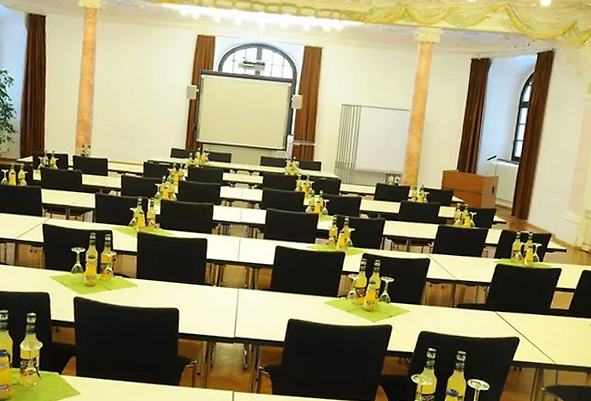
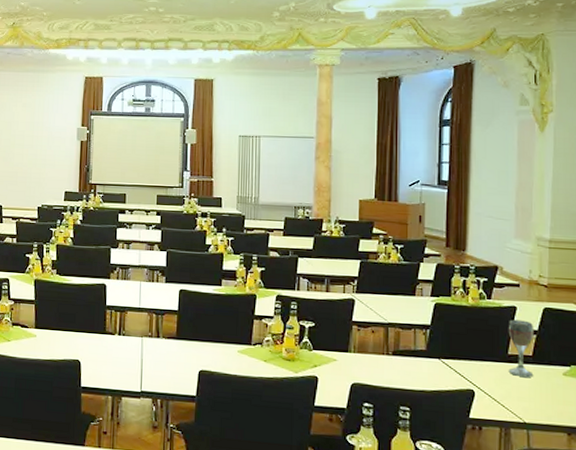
cup: none [548,279,573,327] -> present [508,319,535,377]

